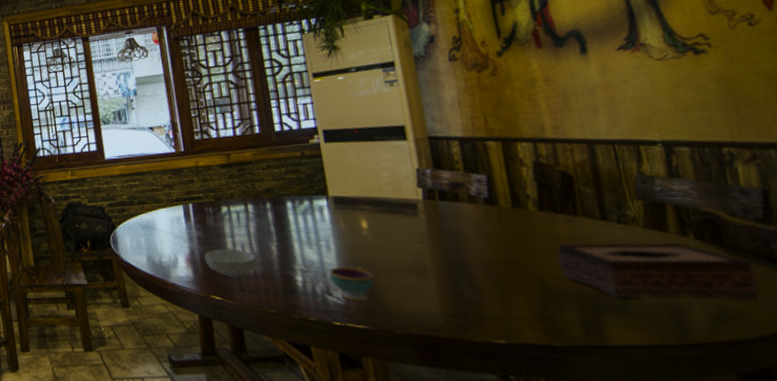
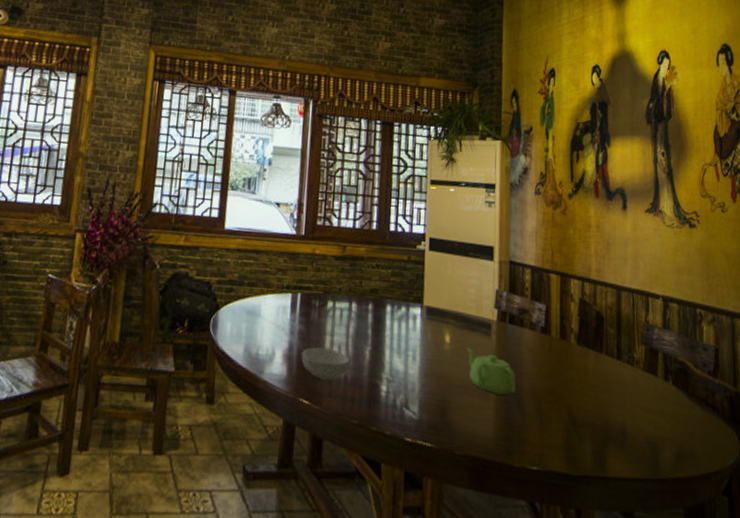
teacup: present [330,266,374,301] -> none [411,379,446,418]
teapot: none [389,230,462,273] -> present [466,347,516,395]
tissue box: present [558,242,760,301] -> none [583,377,705,443]

